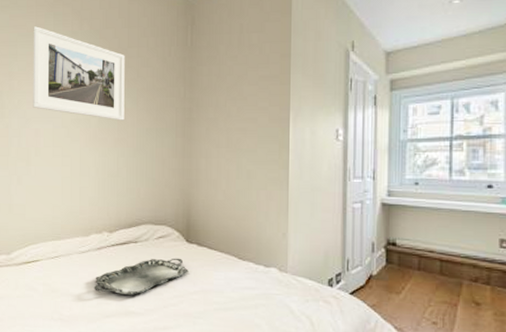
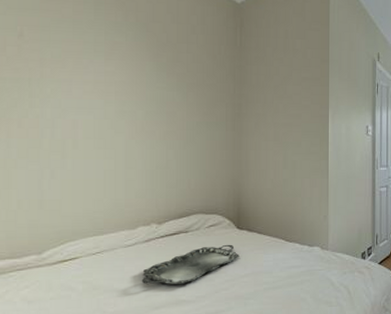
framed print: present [33,26,125,121] -> none [69,12,174,114]

